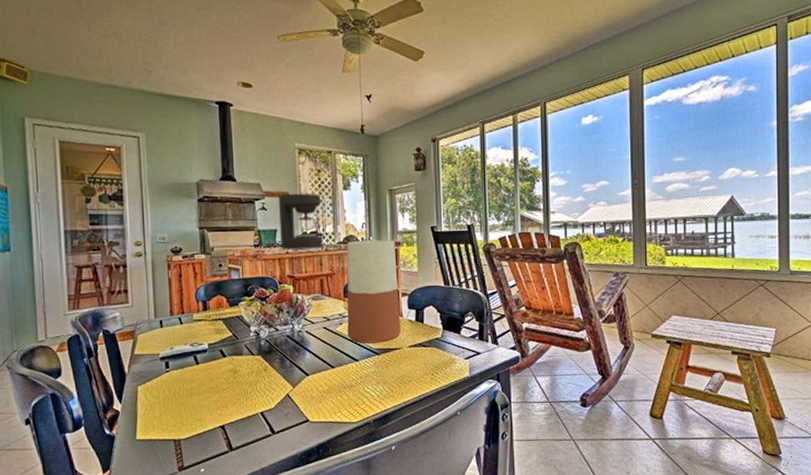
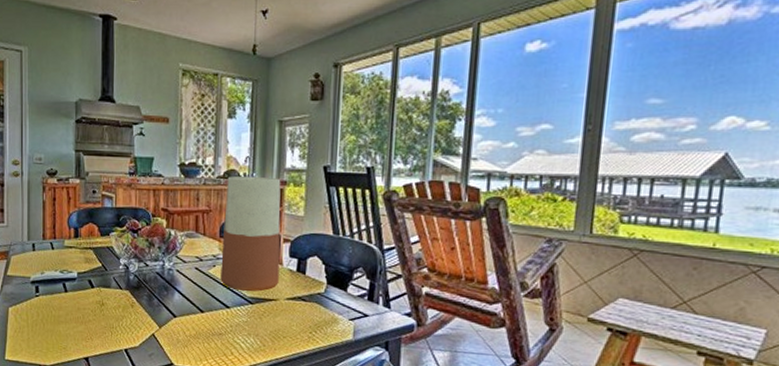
coffee maker: present [278,193,323,250] -> none [157,119,204,182]

